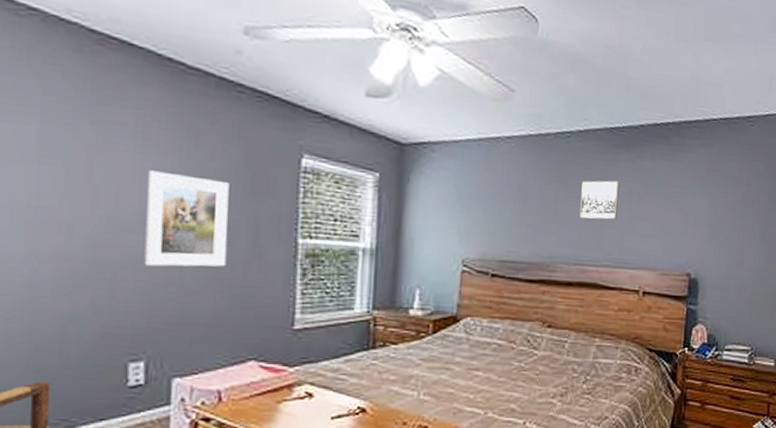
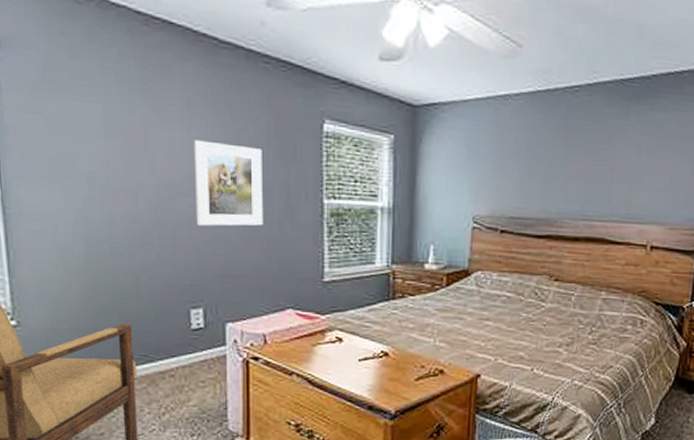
wall art: present [580,180,620,220] -> none [587,134,629,175]

